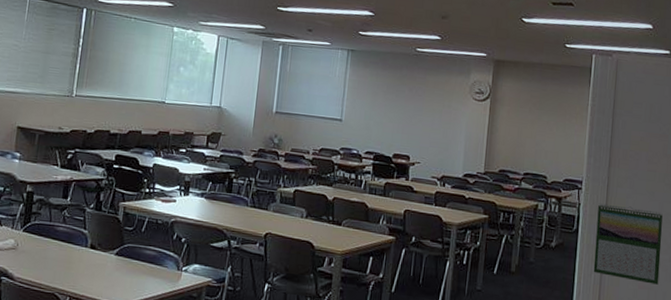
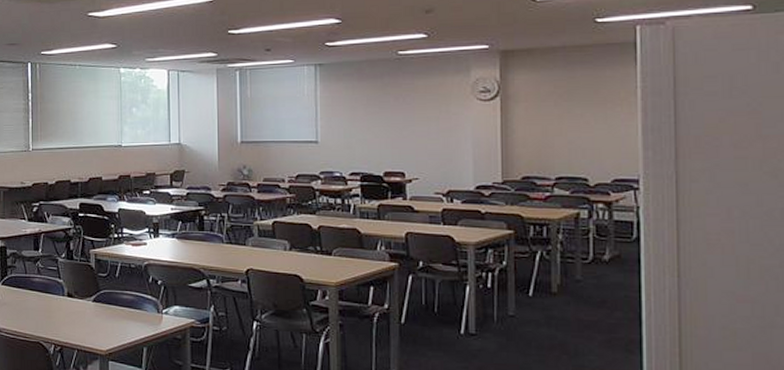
calendar: present [593,203,663,285] -> none [665,204,767,297]

